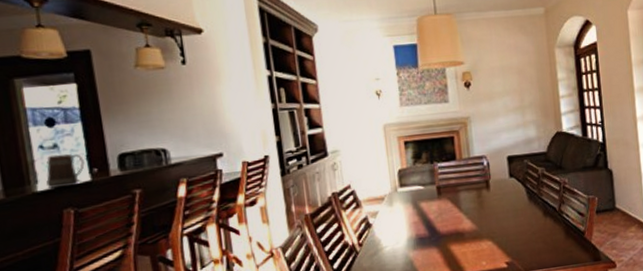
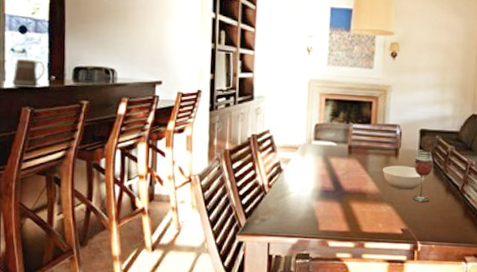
bowl: none [475,196,521,223] -> present [382,165,426,191]
wineglass: none [506,177,528,231] -> present [413,150,434,202]

